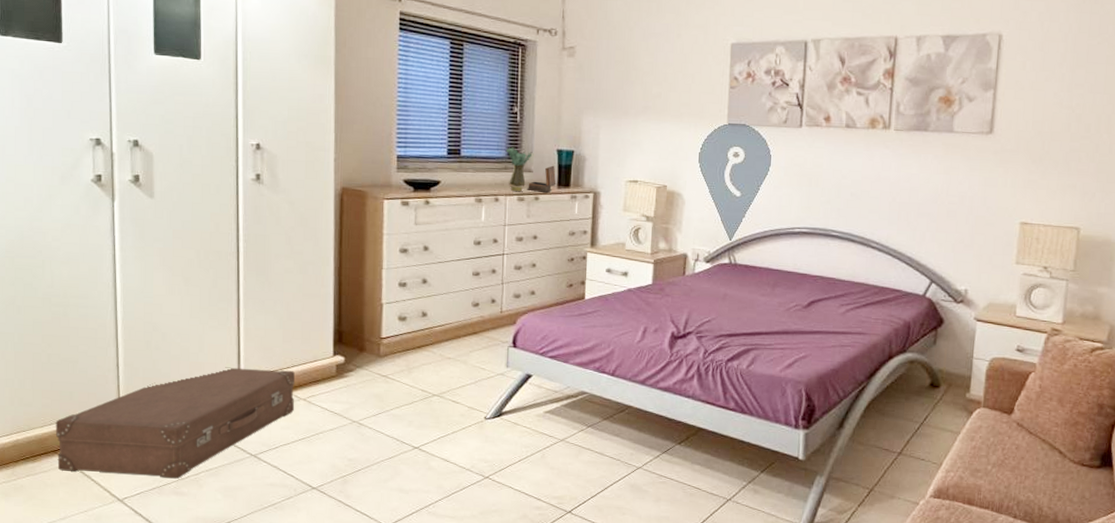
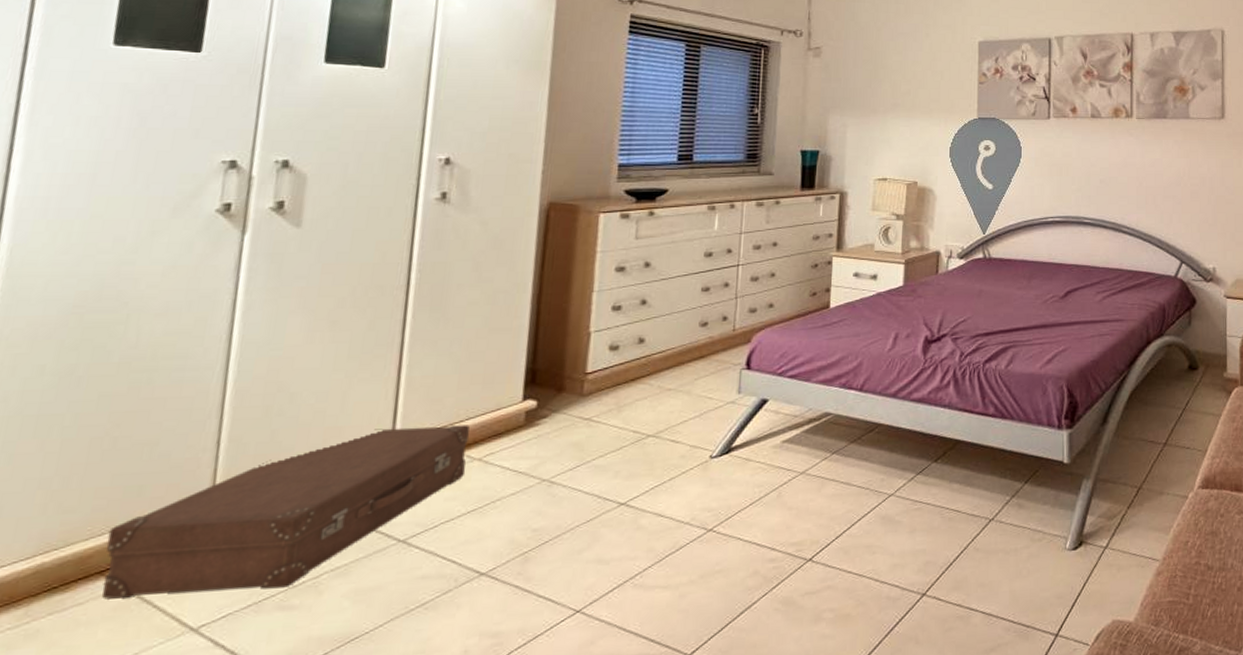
vase: present [505,146,533,192] -> none [744,149,774,197]
jewelry box: present [527,165,557,193] -> none [766,167,800,196]

